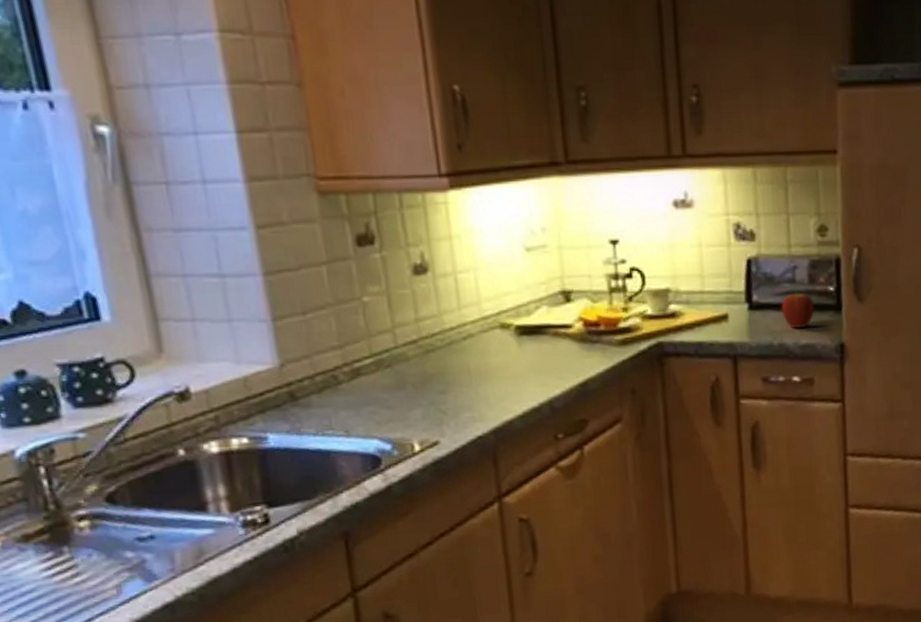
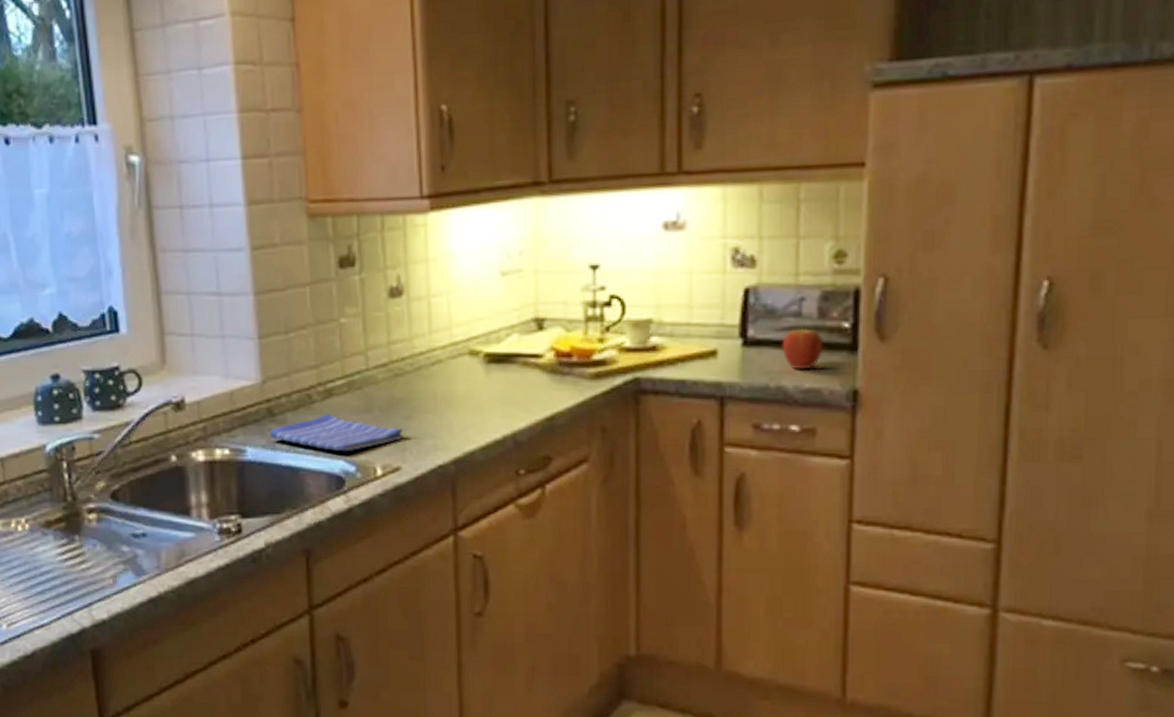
dish towel: none [293,394,439,431] -> present [270,414,403,452]

